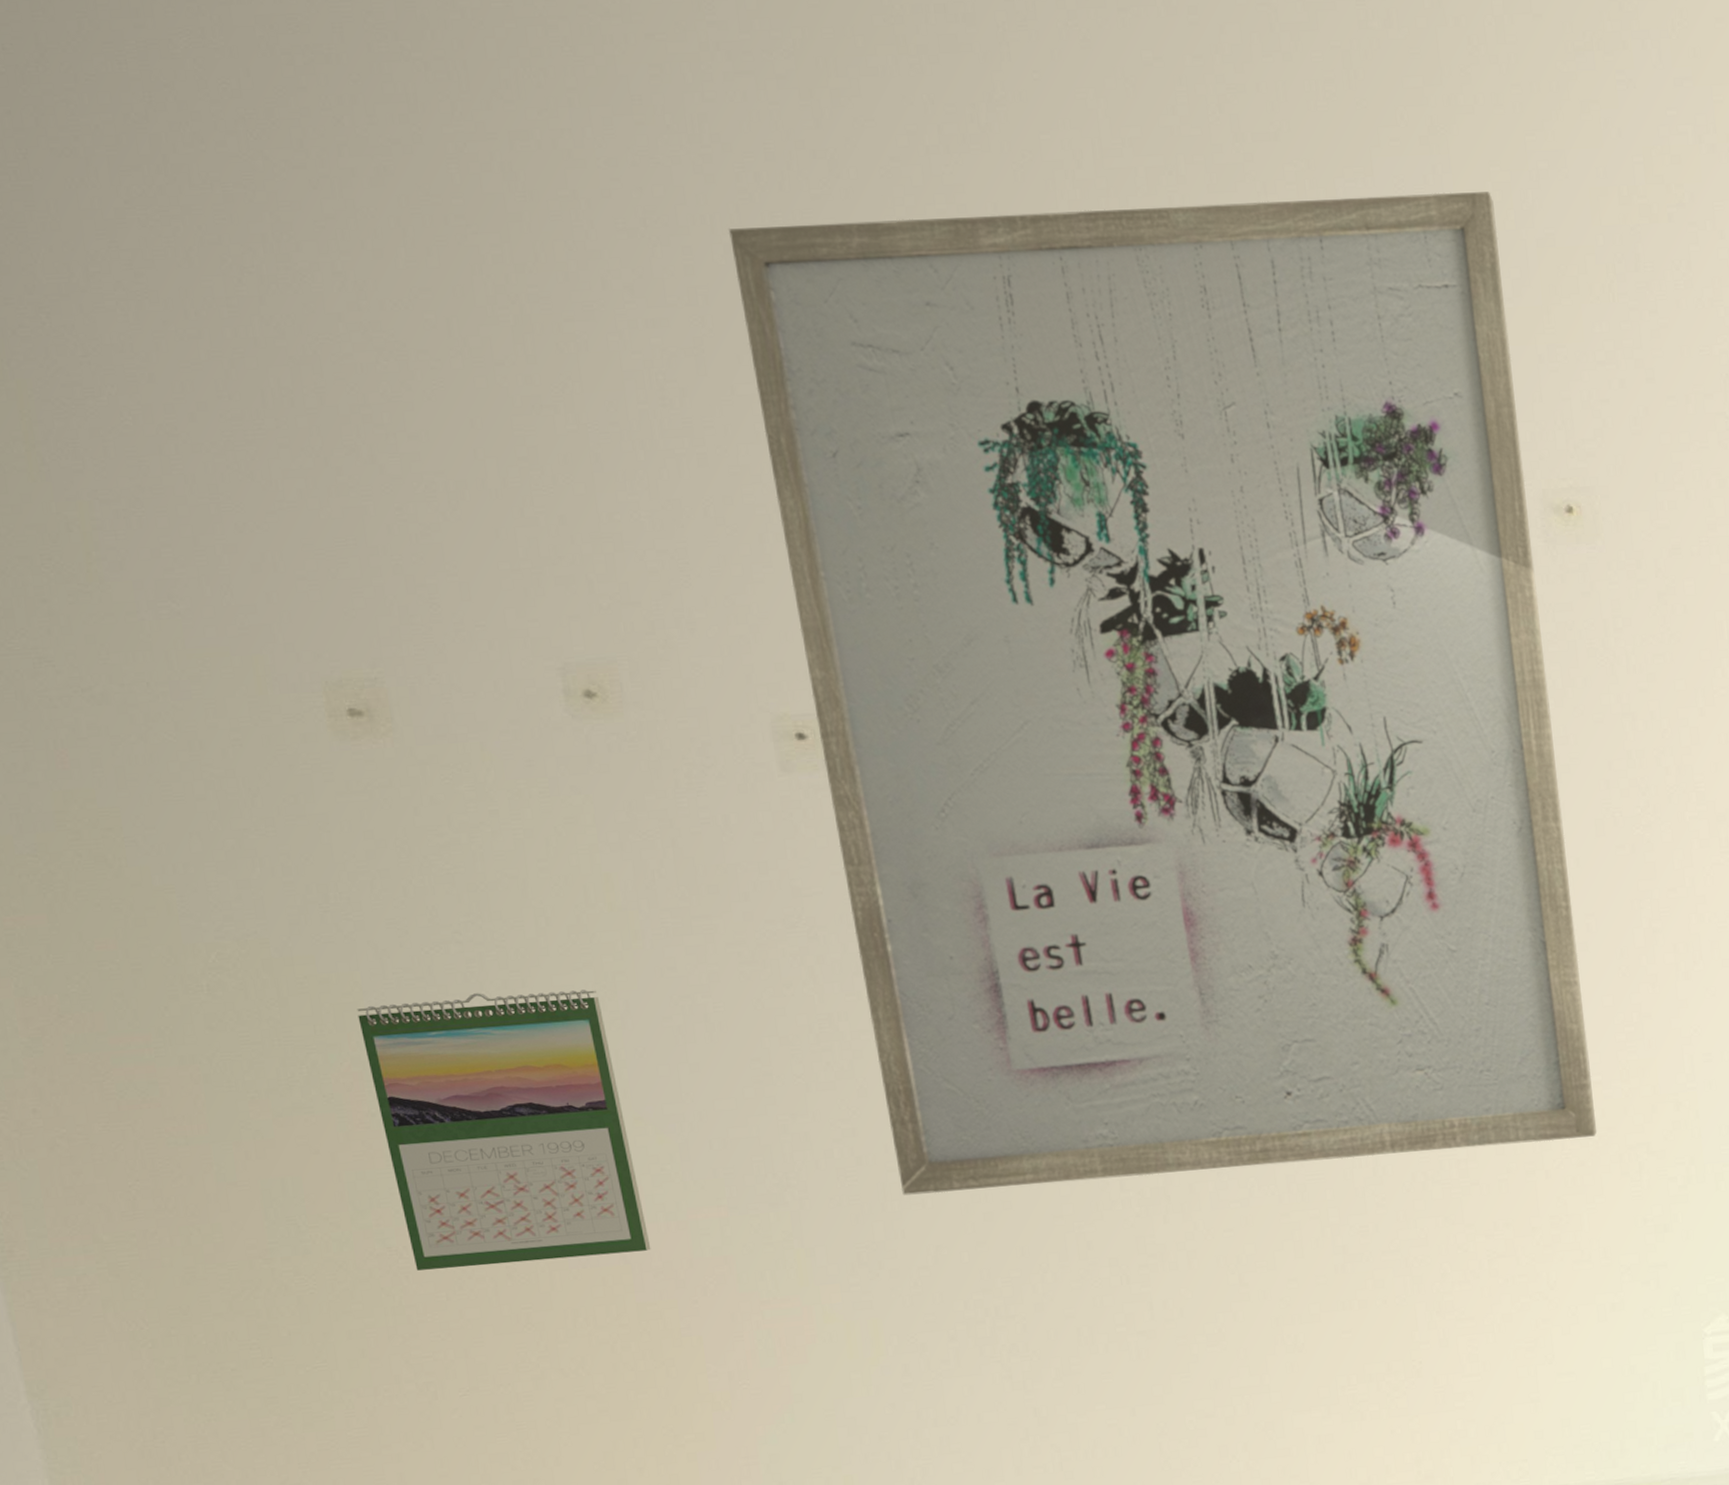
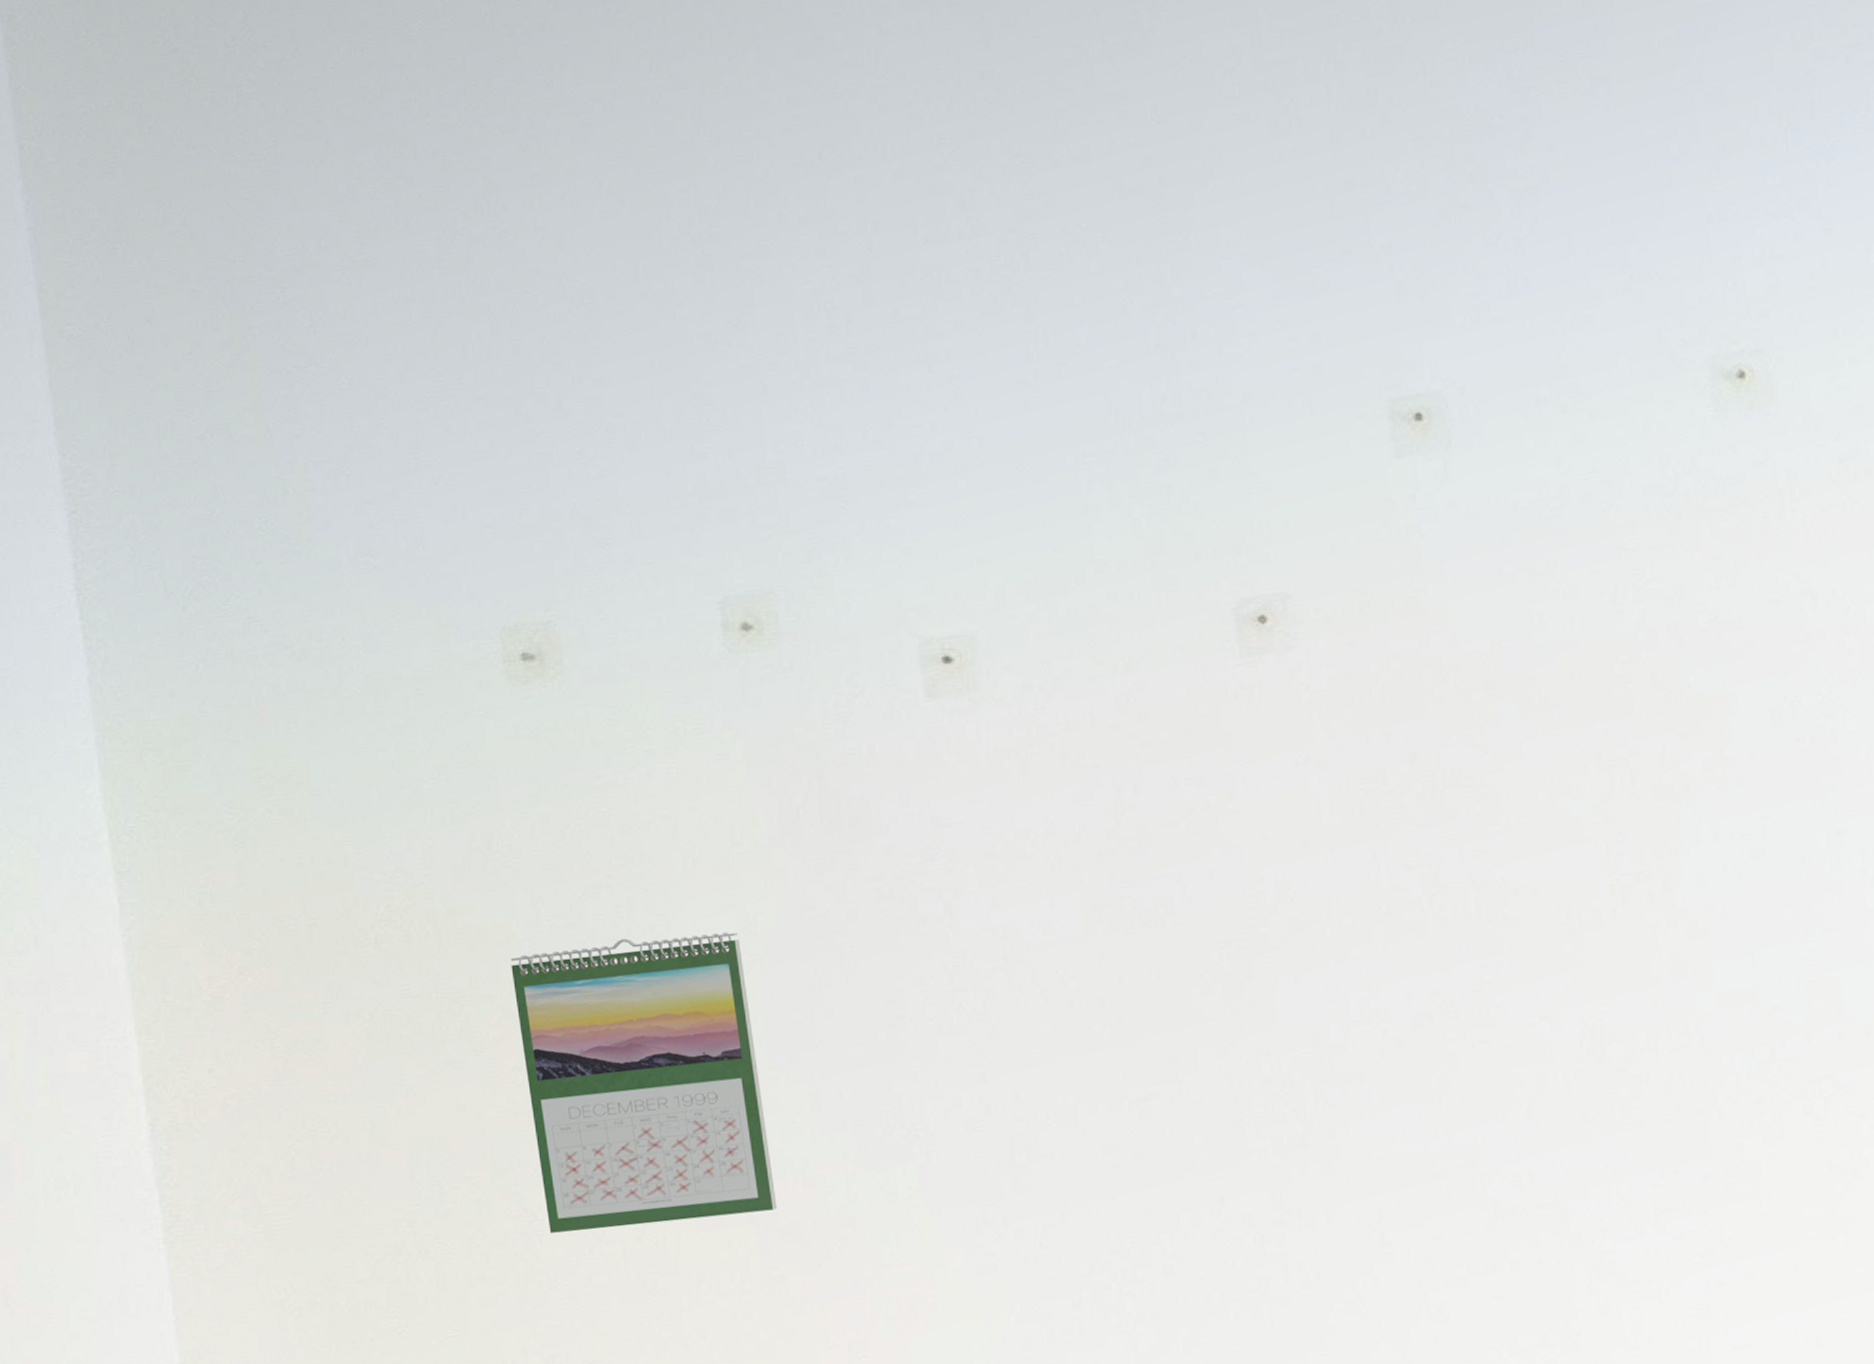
wall art: present [728,192,1597,1196] -> none [898,50,1777,1147]

